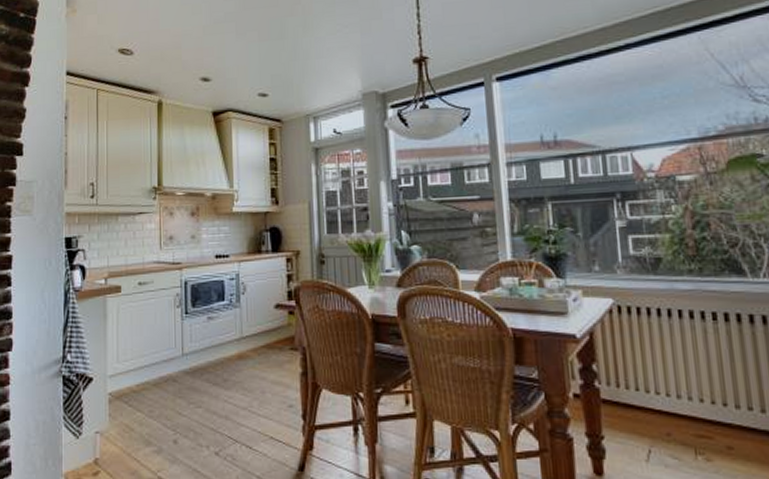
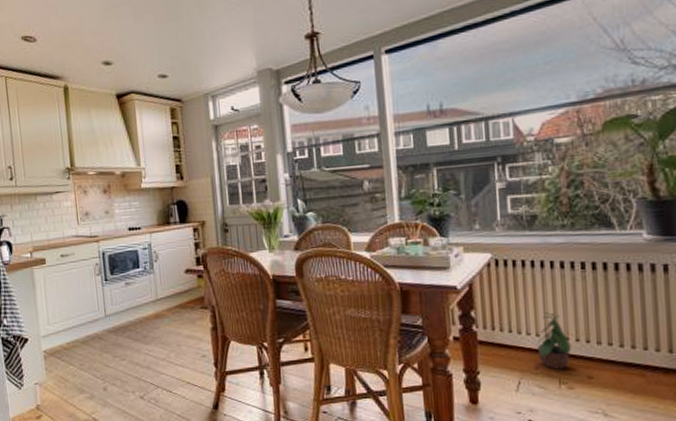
potted plant: none [667,367,707,437] -> present [536,311,572,370]

